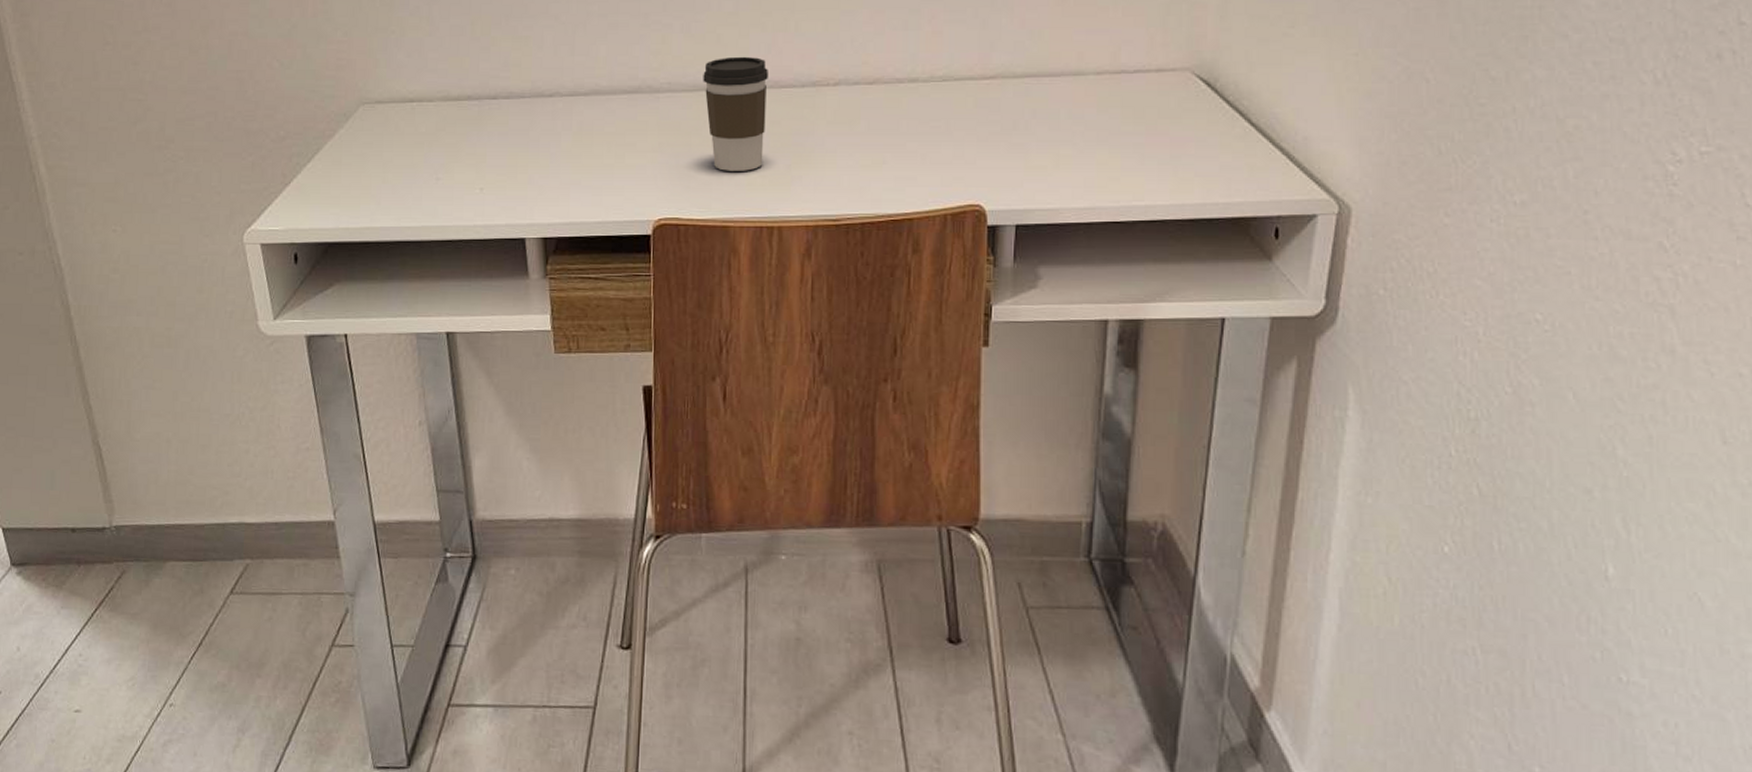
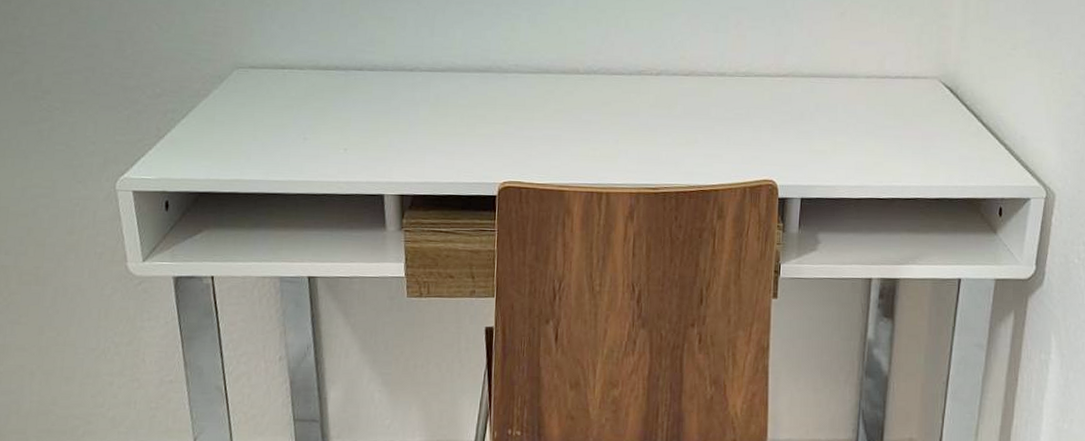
coffee cup: present [703,56,768,171] -> none [545,46,602,144]

